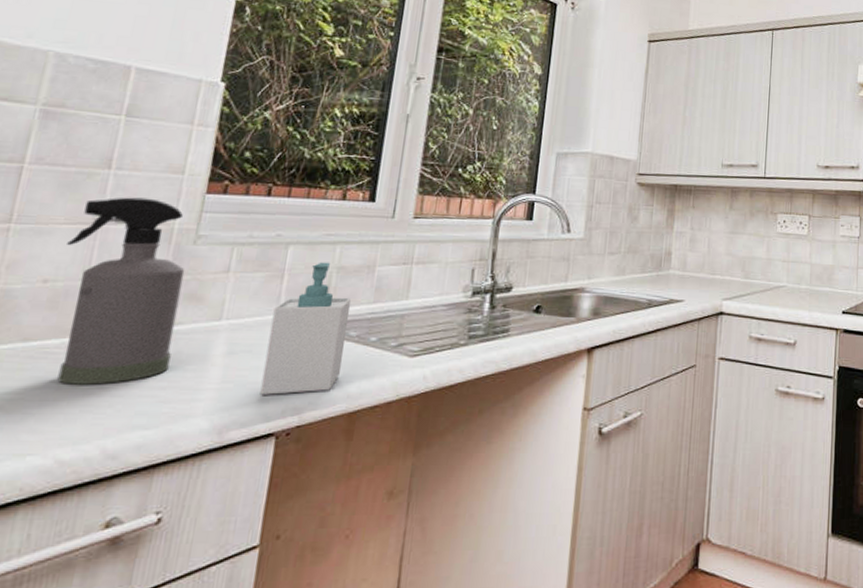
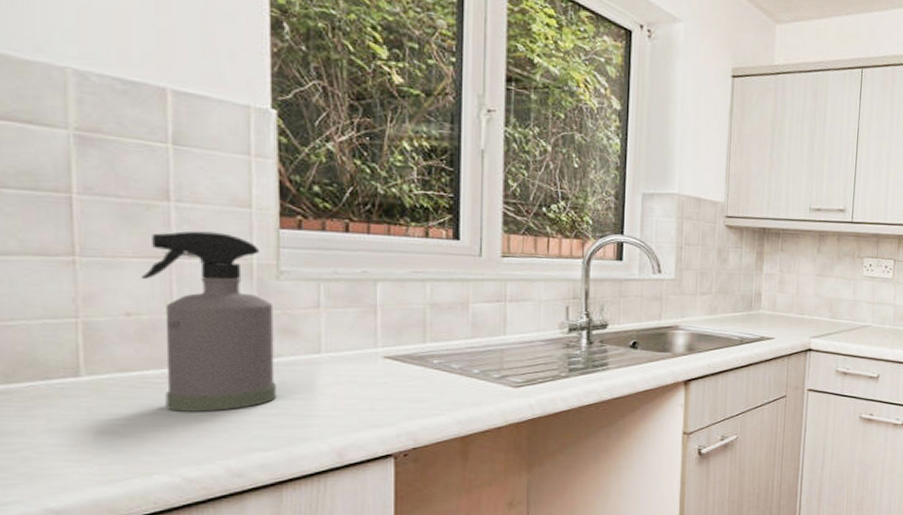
soap bottle: present [260,262,352,395] -> none [372,298,450,421]

